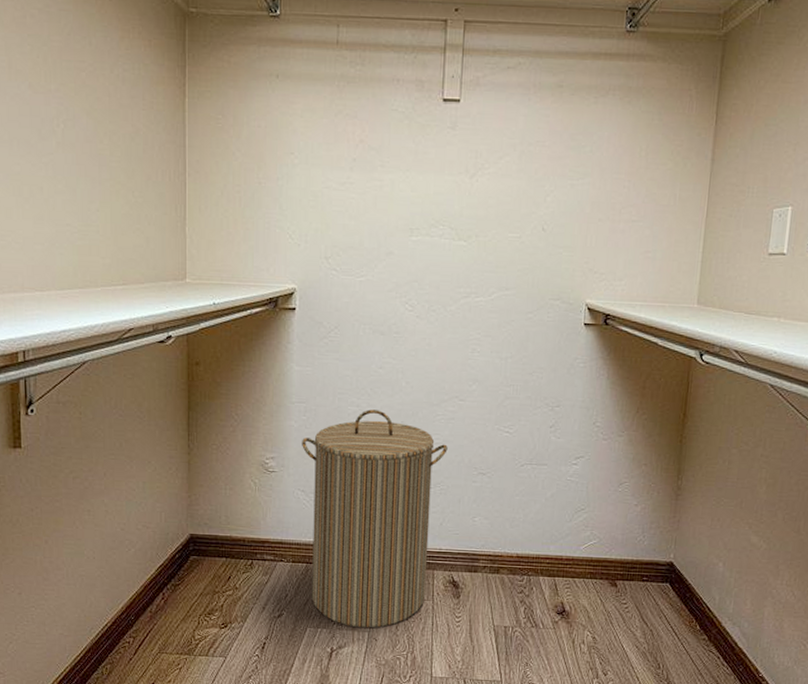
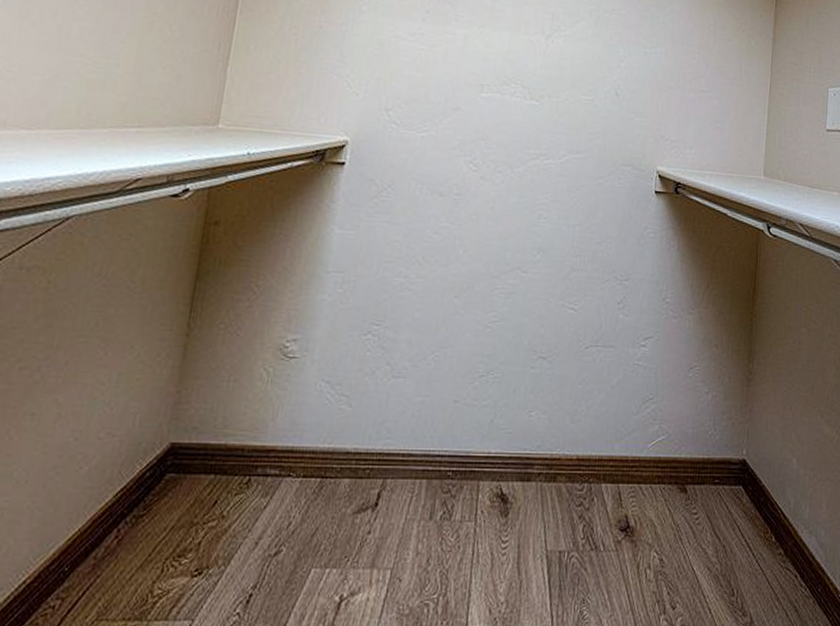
laundry hamper: present [302,409,448,628] -> none [322,281,506,564]

